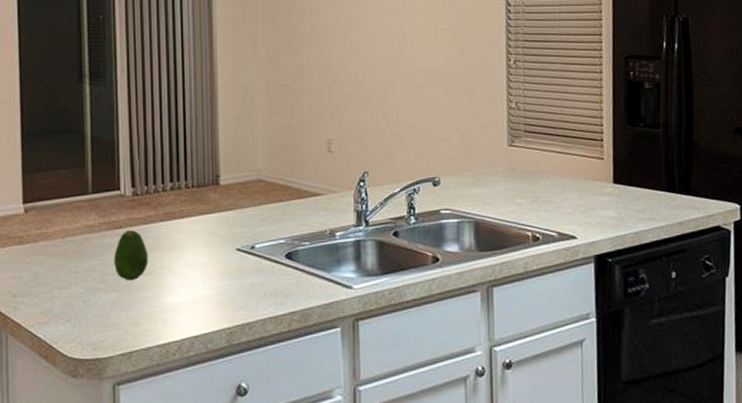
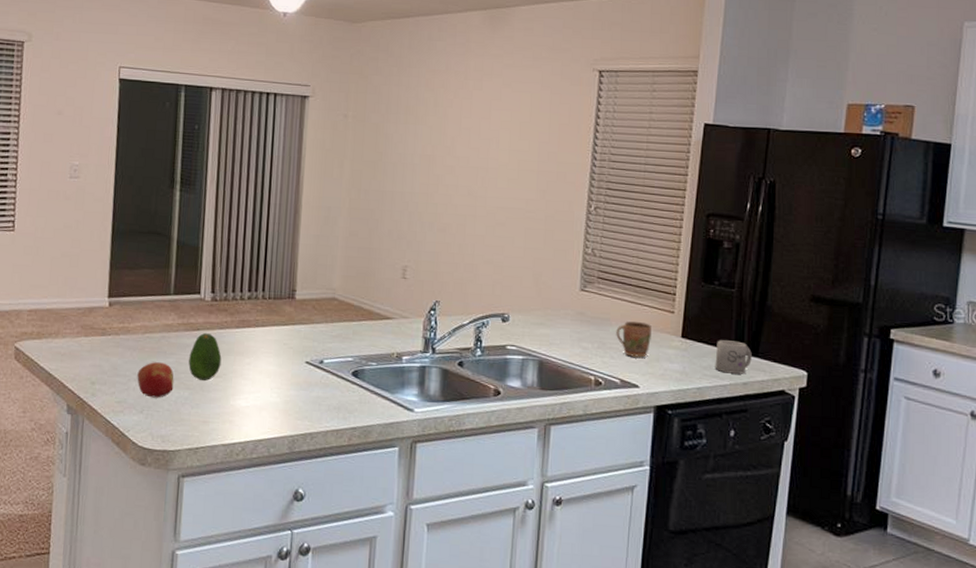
apple: none [61,266,100,305] -> present [137,362,174,398]
mug: none [548,172,584,208] -> present [616,321,651,358]
mug: none [648,181,685,215] -> present [715,340,752,374]

